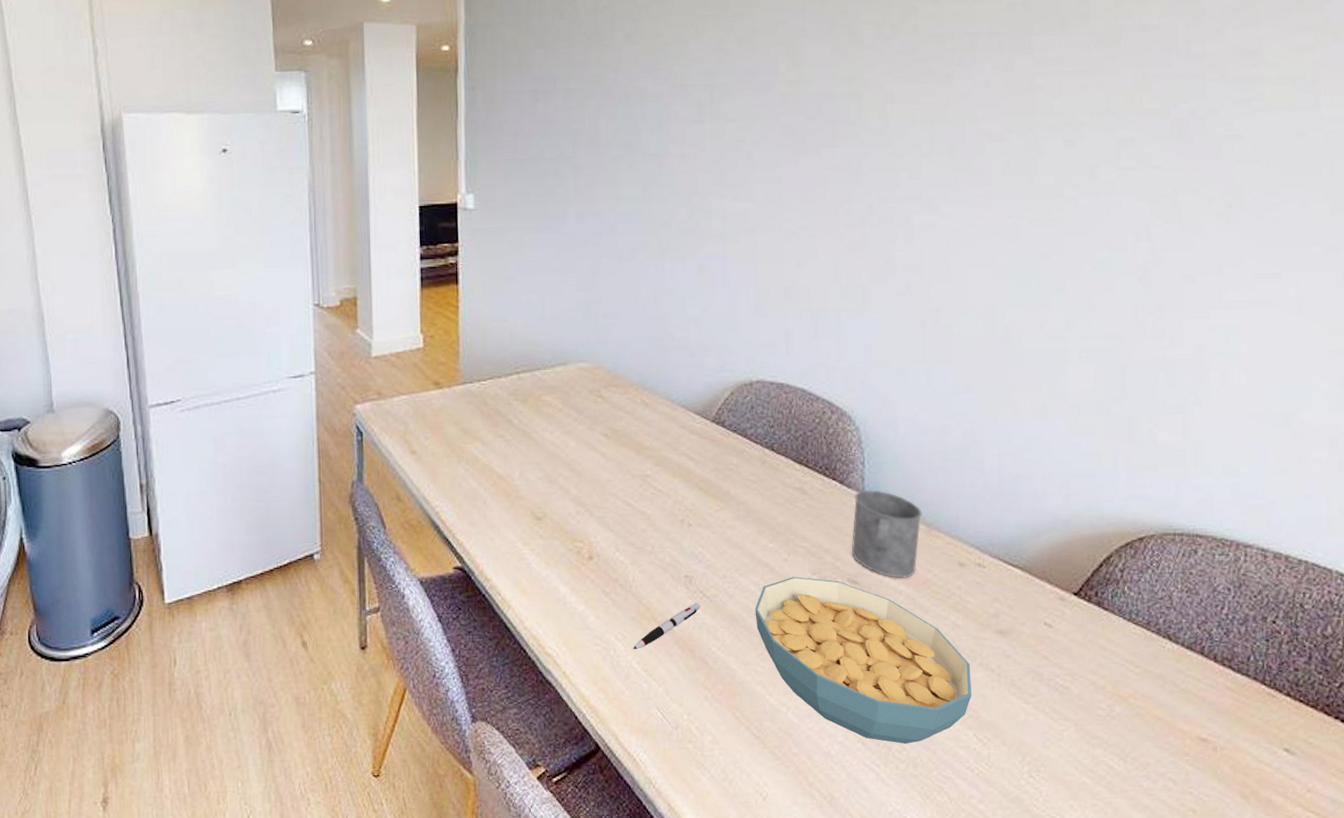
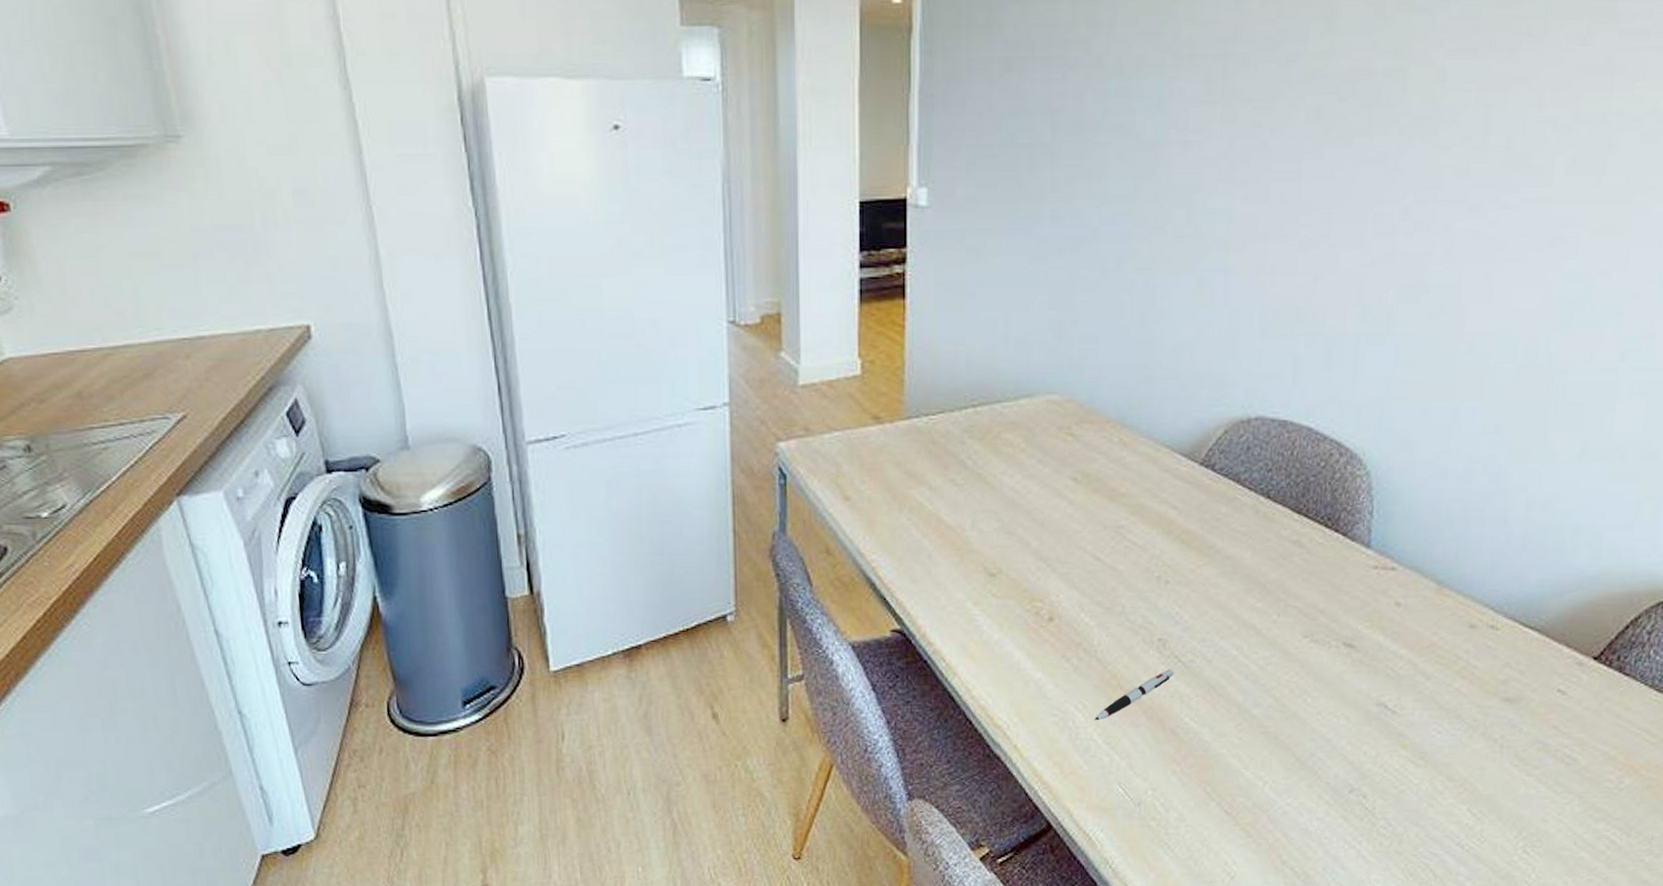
cereal bowl: present [755,577,971,744] -> none [1235,640,1472,819]
mug: present [851,489,922,578] -> none [1349,542,1434,642]

